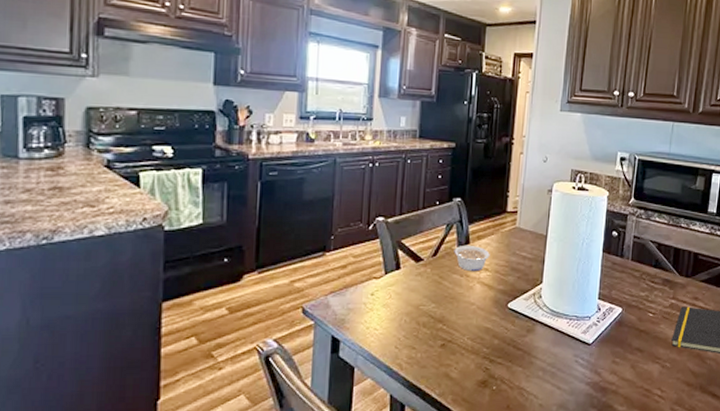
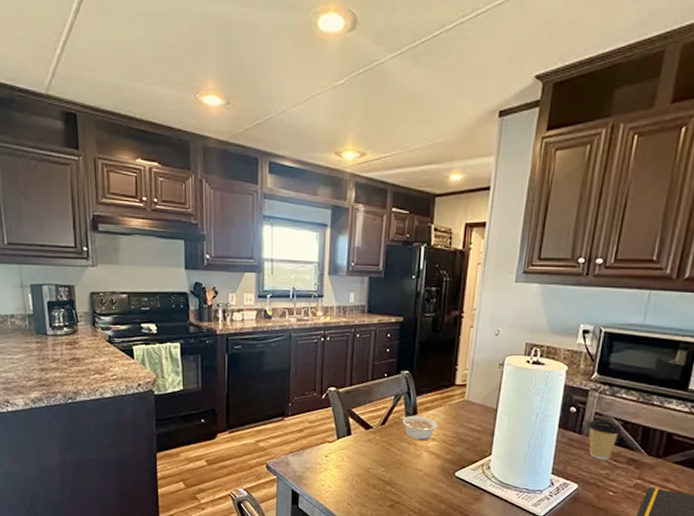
coffee cup: none [628,243,657,283] -> present [588,419,622,461]

